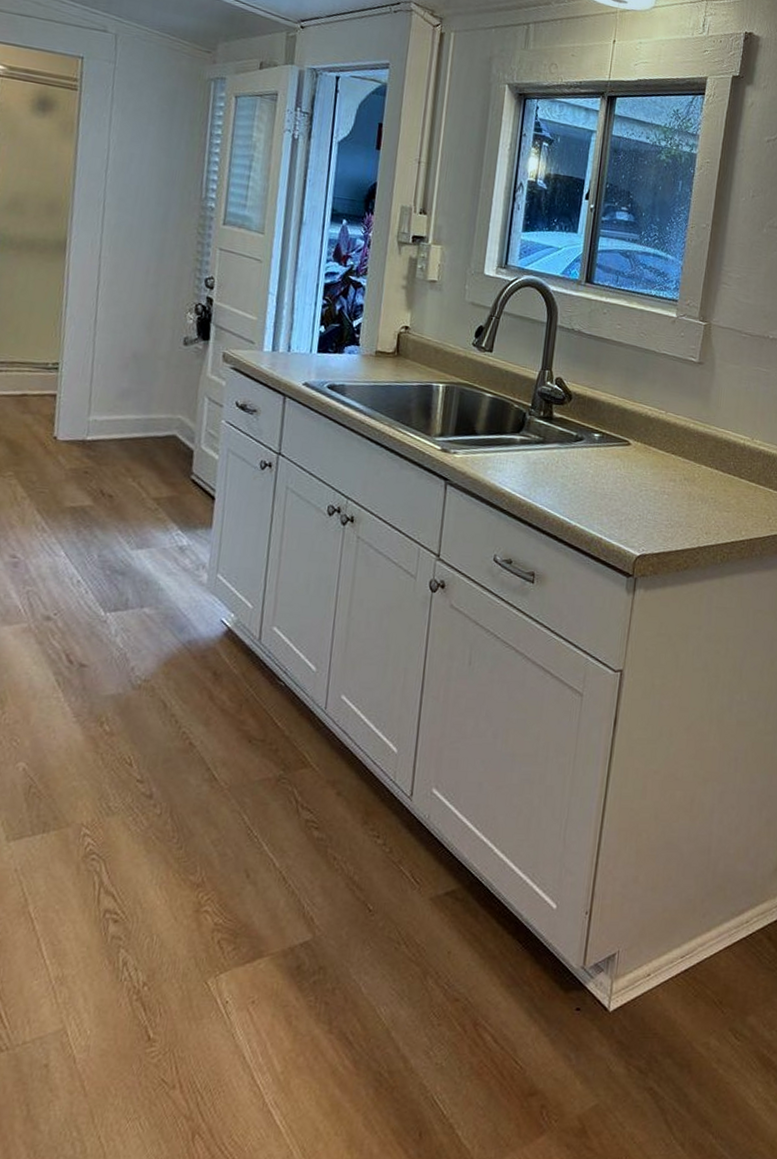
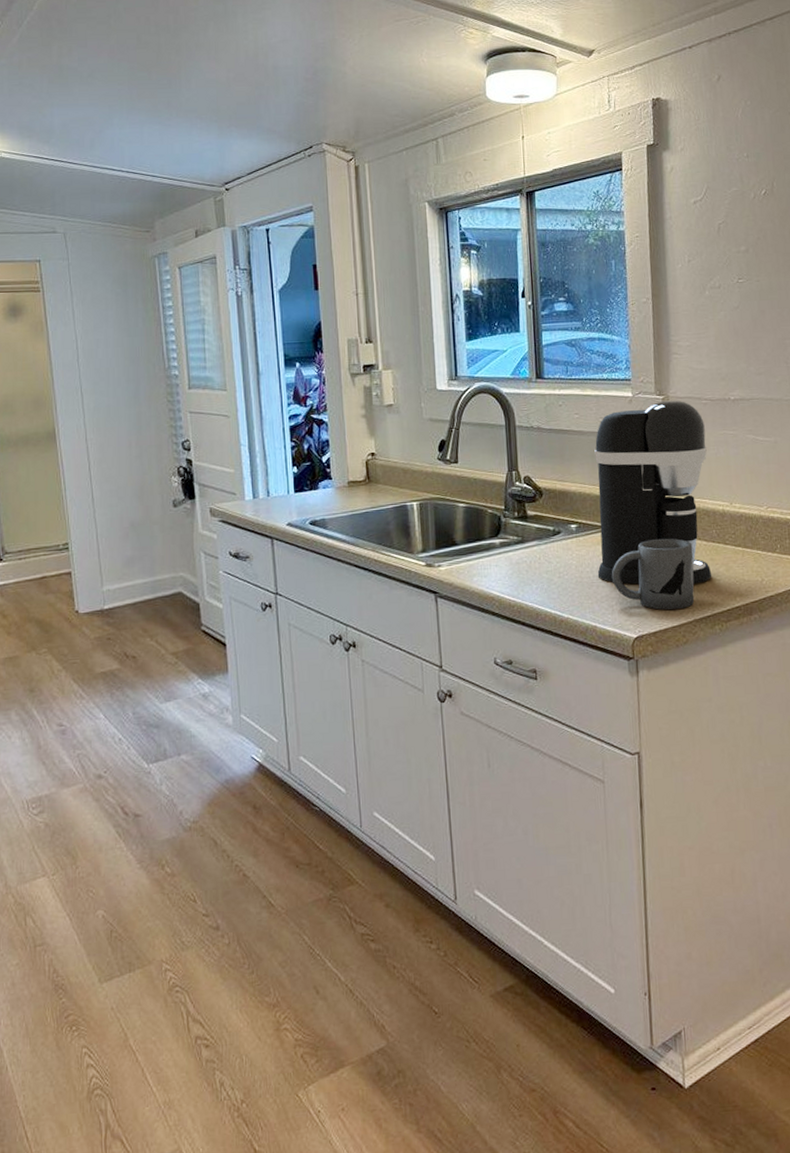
coffee maker: none [612,327,741,512] -> present [594,400,712,585]
mug: none [625,461,709,535] -> present [611,538,695,610]

